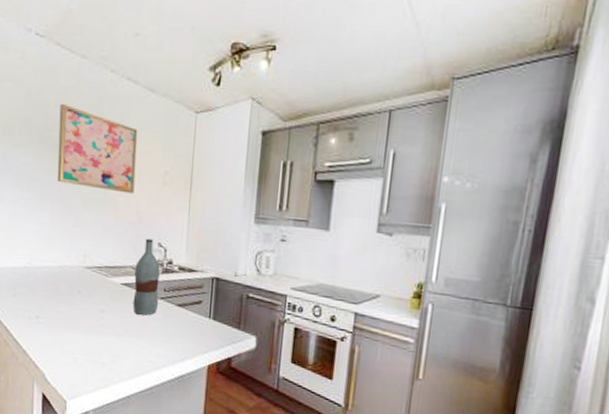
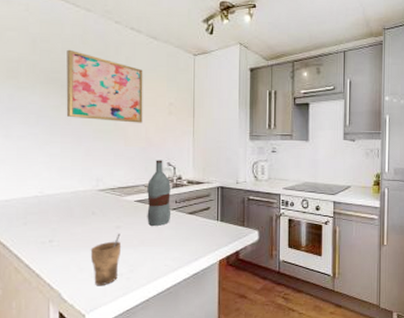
cup: none [74,318,105,373] -> present [90,233,121,286]

